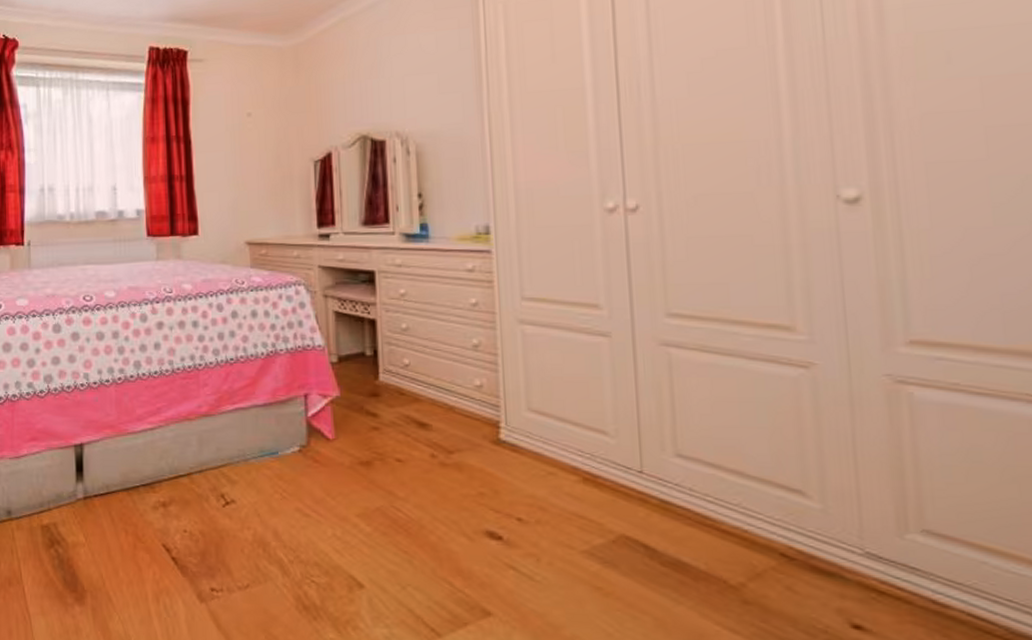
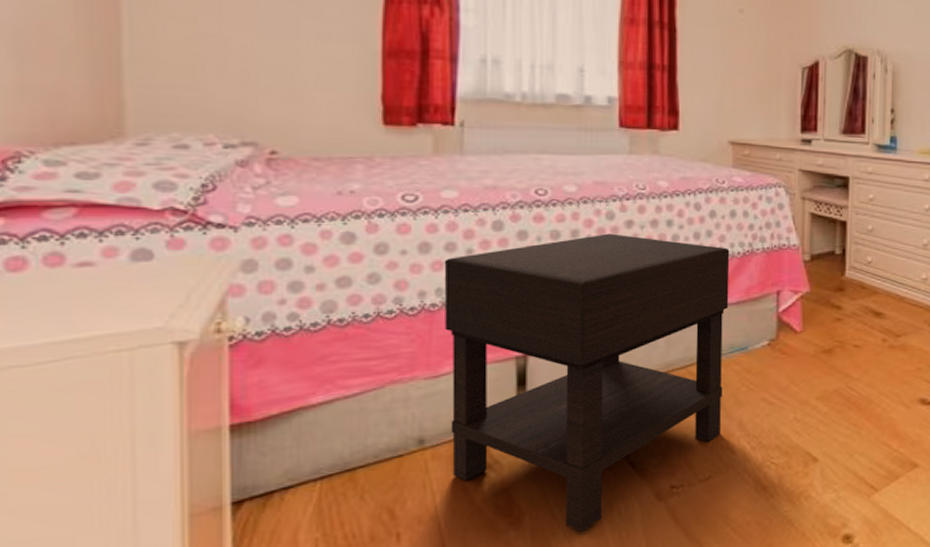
nightstand: none [20,334,256,620] -> present [444,233,730,532]

